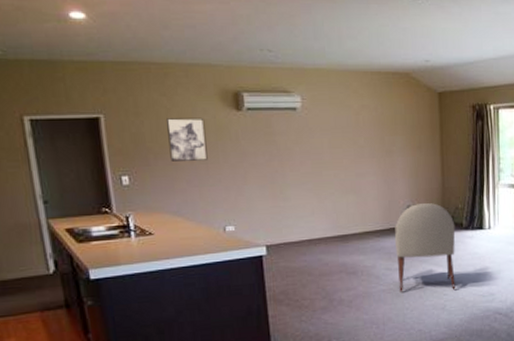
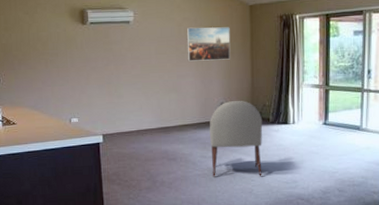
wall art: present [167,117,208,161] -> none [28,31,59,66]
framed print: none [366,116,418,157] -> present [187,27,231,62]

